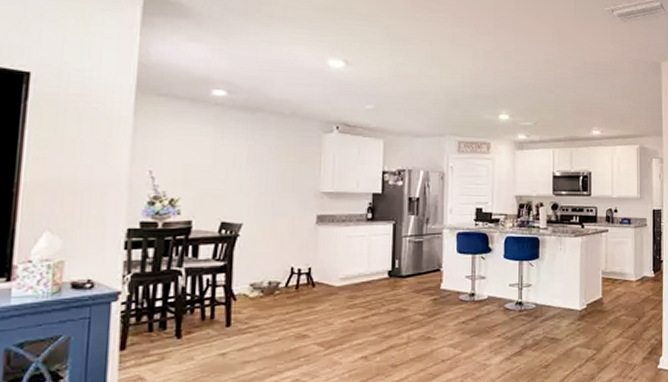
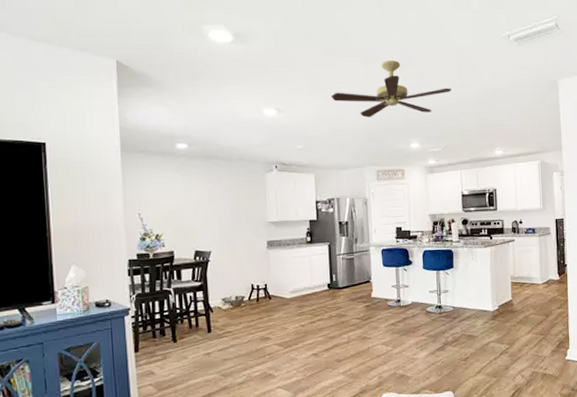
ceiling fan: none [411,21,549,82] -> present [330,60,452,118]

